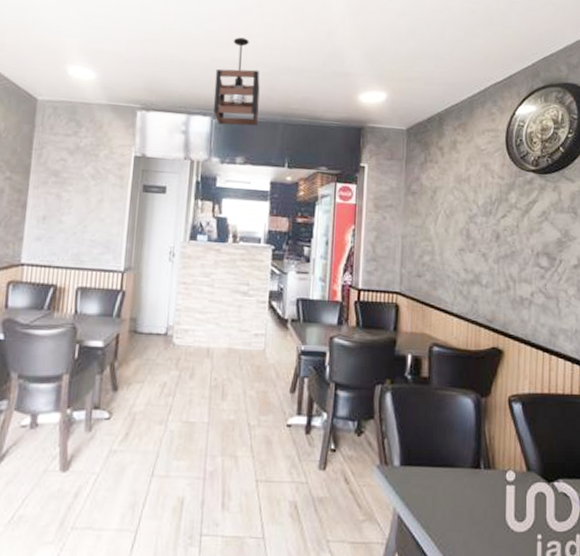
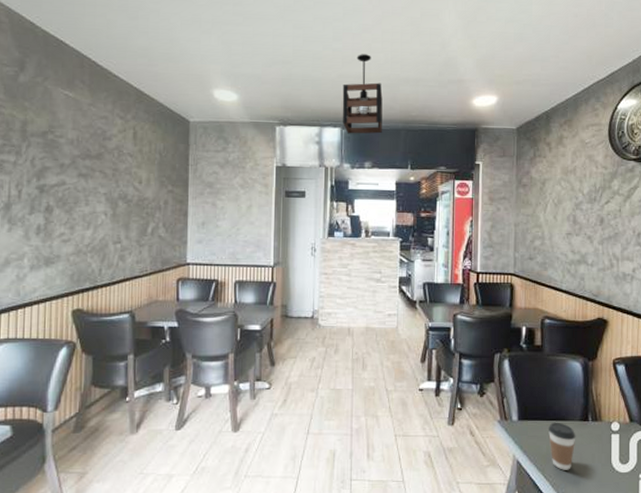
coffee cup: none [435,469,466,528] -> present [549,422,576,470]

